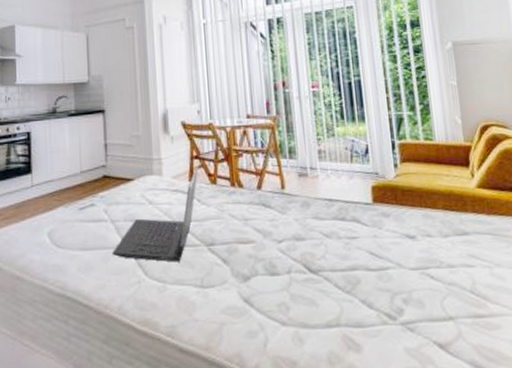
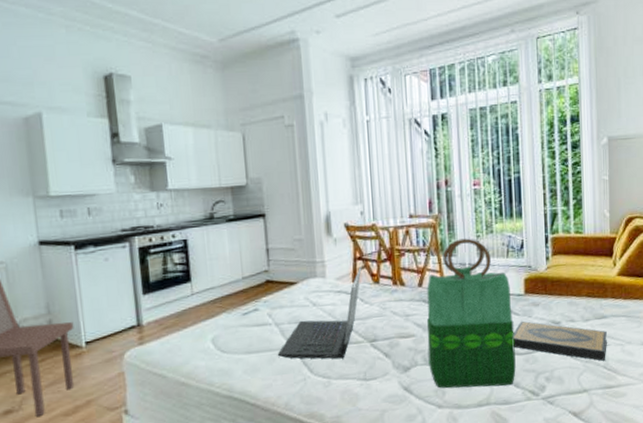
tote bag: none [266,141,368,306] -> present [427,238,516,388]
hardback book: none [362,232,473,284] -> present [513,321,607,361]

